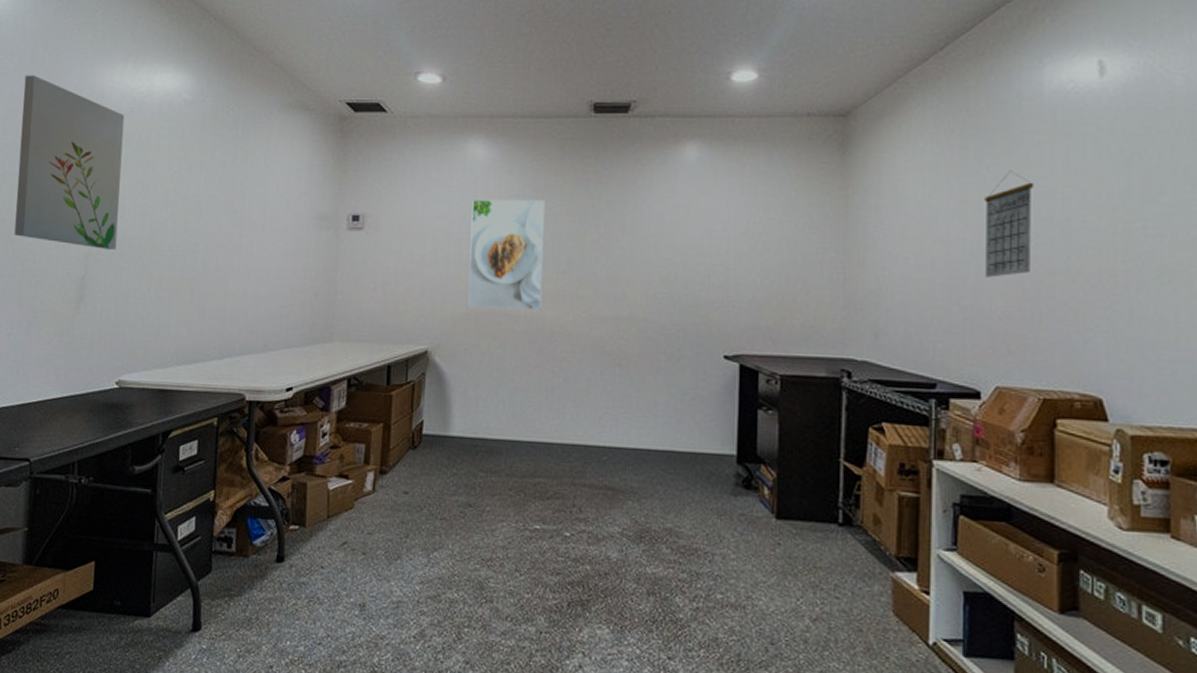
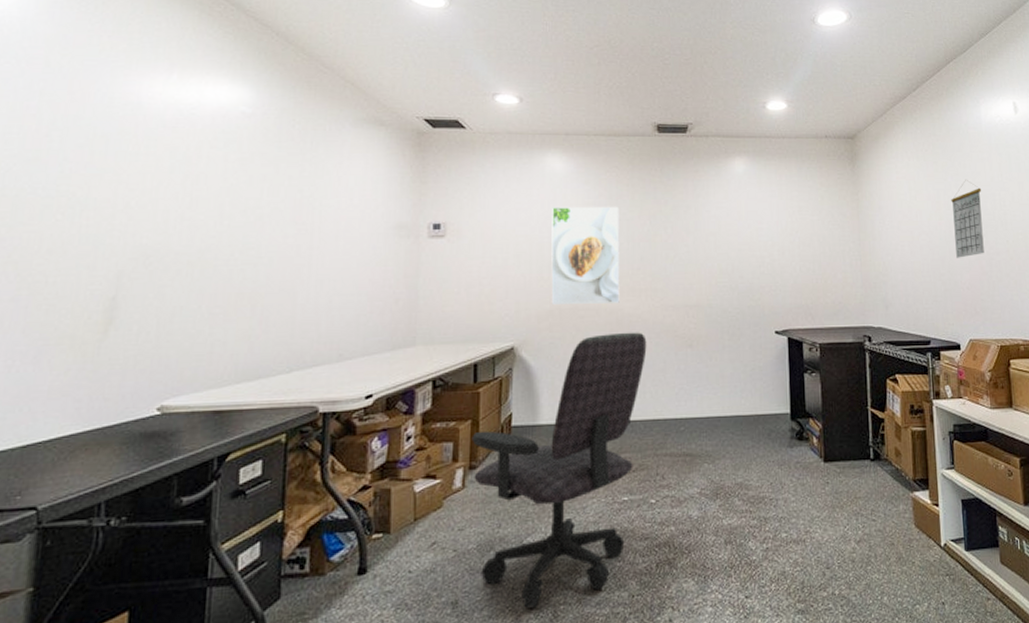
wall art: present [14,75,125,250] -> none [18,81,169,267]
office chair: none [383,343,569,626] -> present [472,332,647,609]

